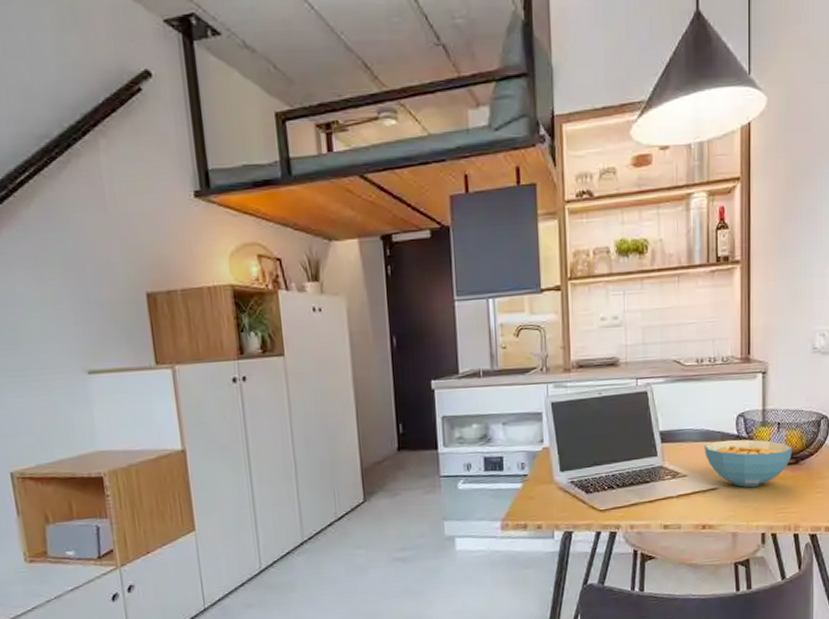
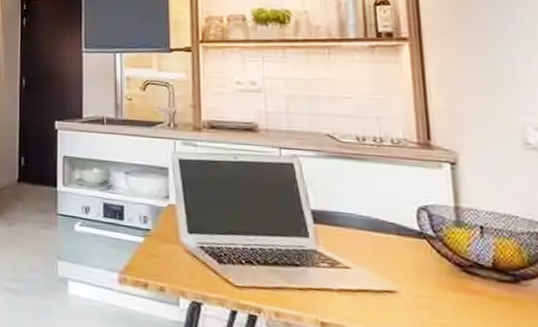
cereal bowl: present [705,439,793,488] -> none [373,234,508,301]

